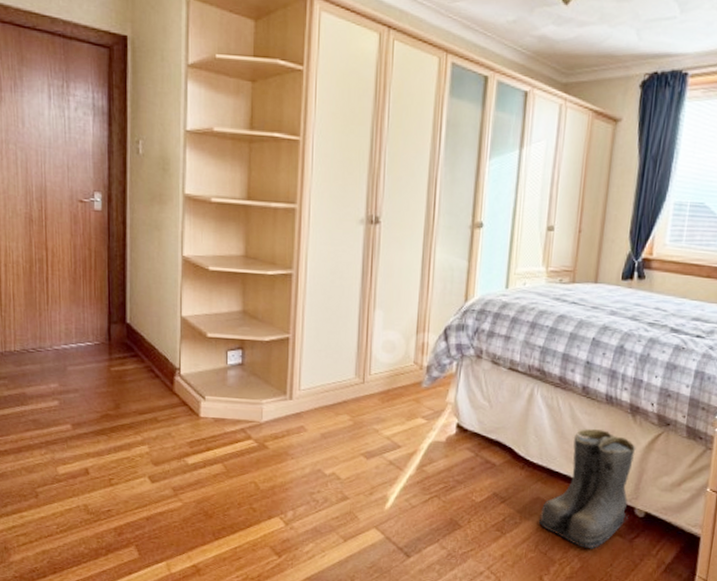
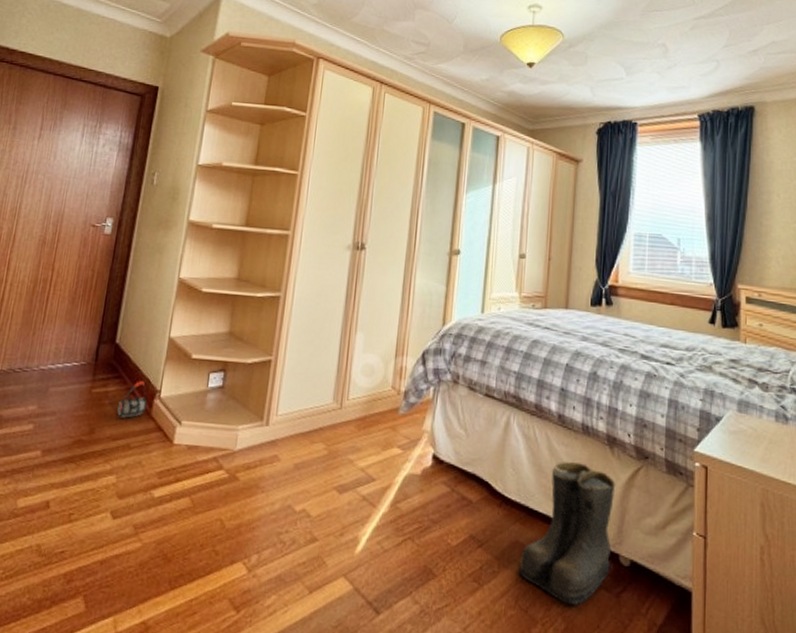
bag: none [139,359,168,394] -> present [117,381,147,418]

